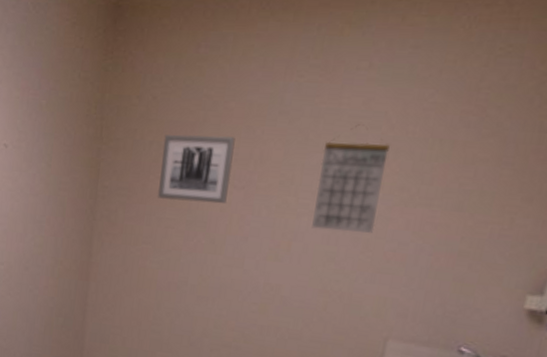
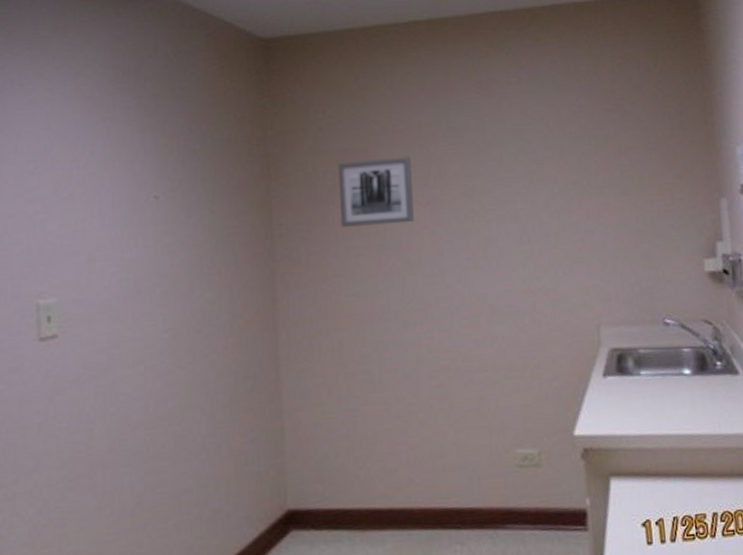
calendar: present [312,124,390,234] -> none [496,131,560,232]

